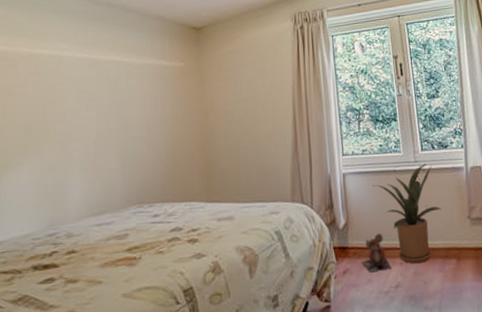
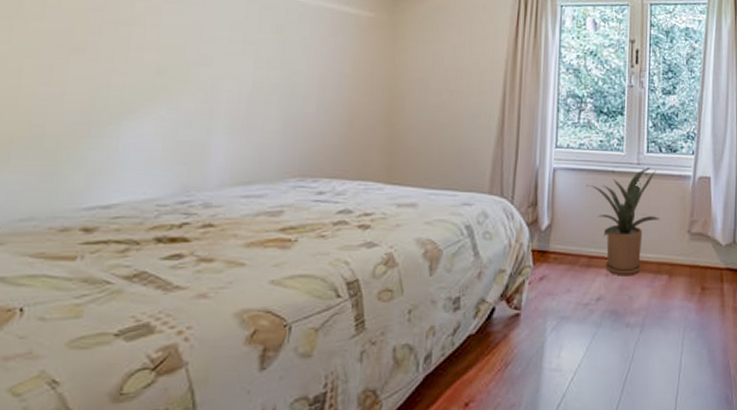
stuffed animal: present [362,233,392,273] -> none [562,239,596,282]

